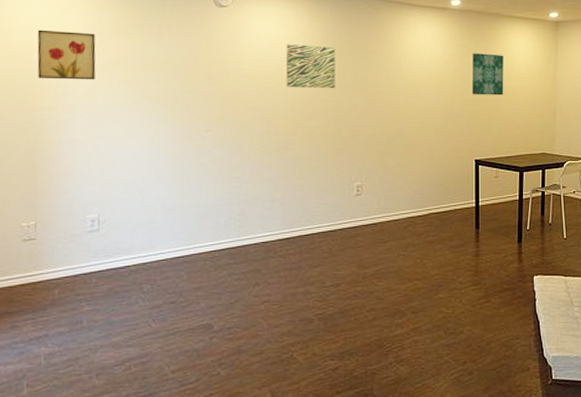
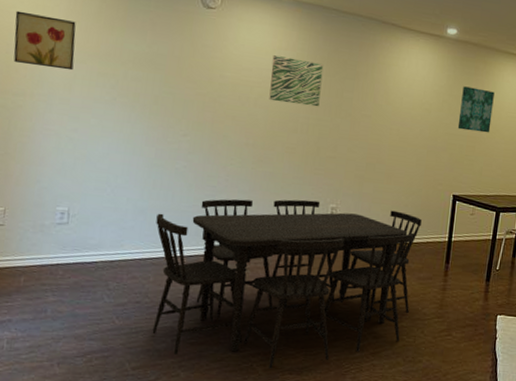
dining table: none [185,181,447,357] -> present [152,199,422,369]

